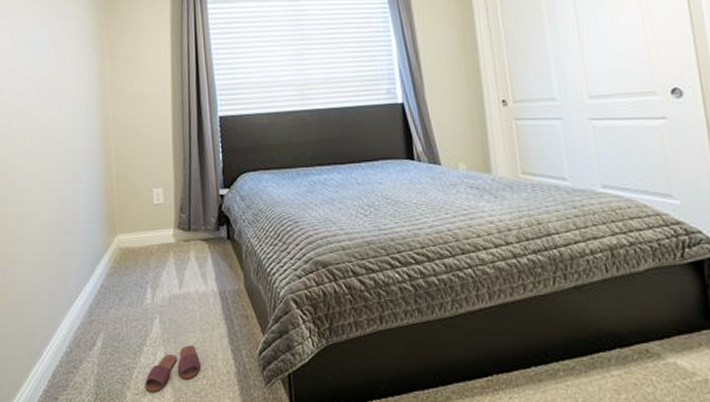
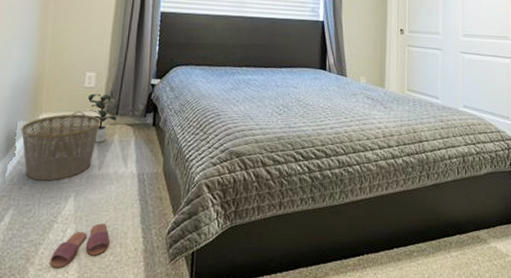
basket: none [100,230,174,304] -> present [21,111,101,181]
potted plant: none [159,209,190,261] -> present [88,93,117,143]

